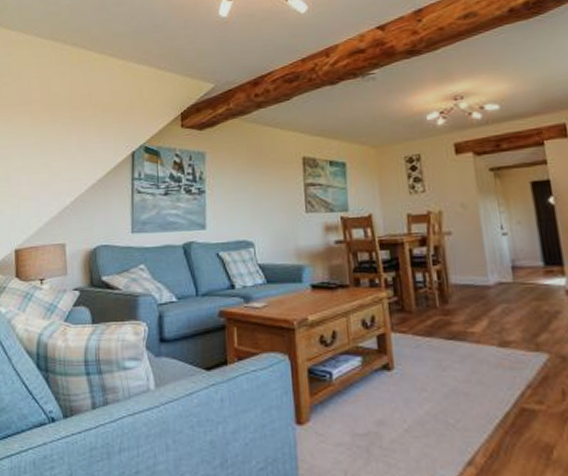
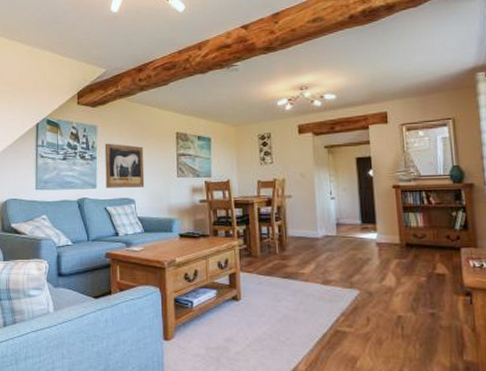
wall art: none [215,173,266,229] -> present [104,143,145,188]

